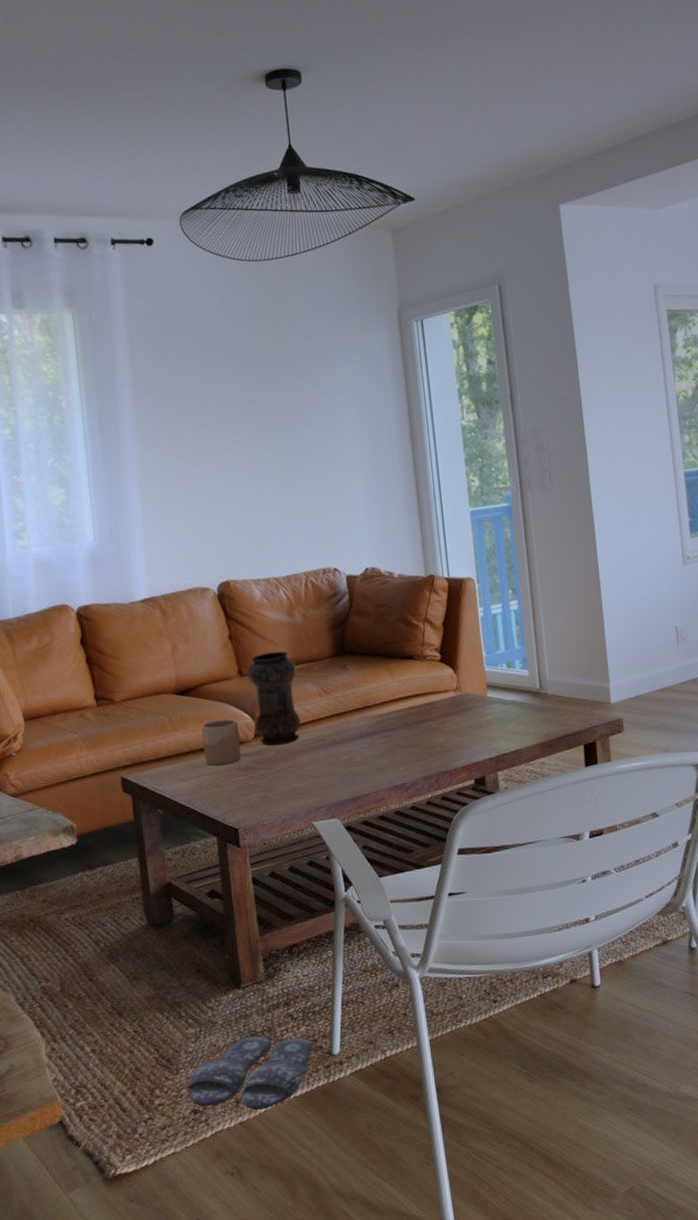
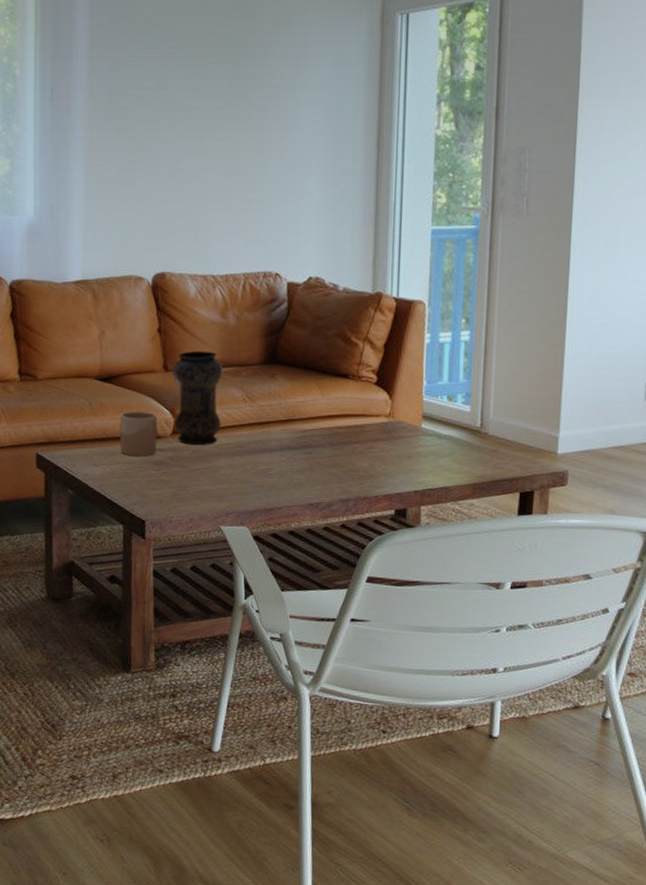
slippers: present [187,1035,312,1110] -> none [68,719,194,788]

